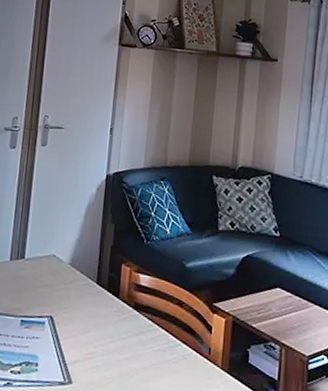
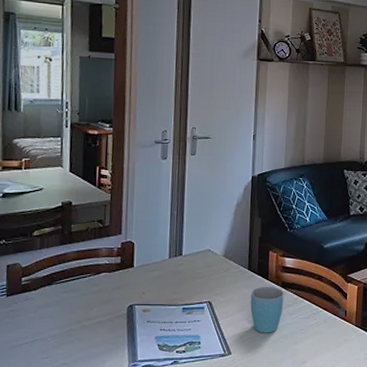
mug: none [96,305,137,364] -> present [250,286,284,333]

